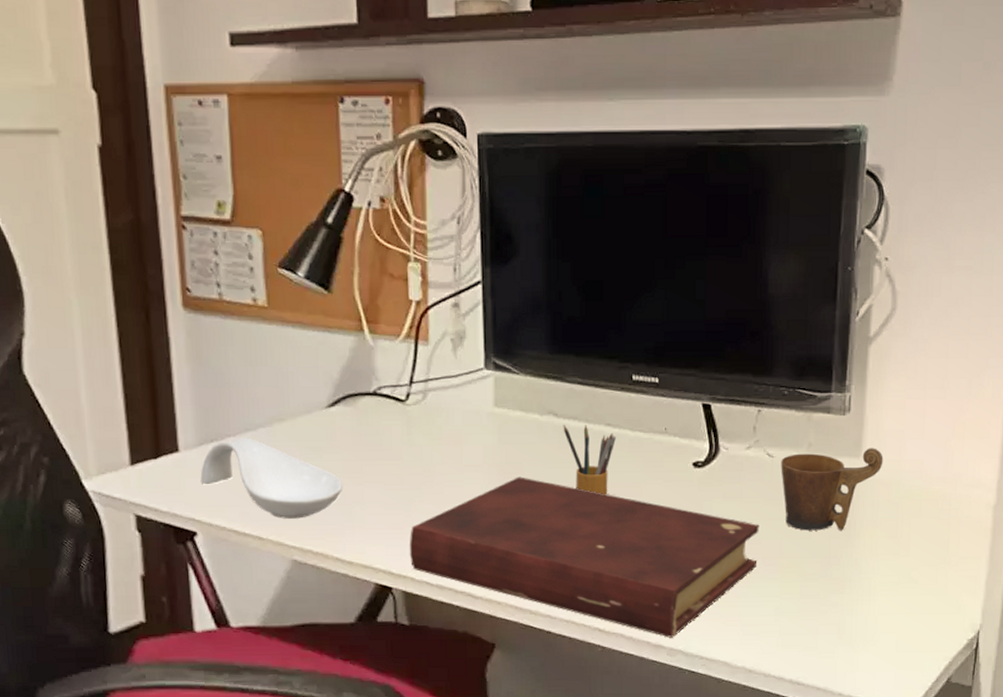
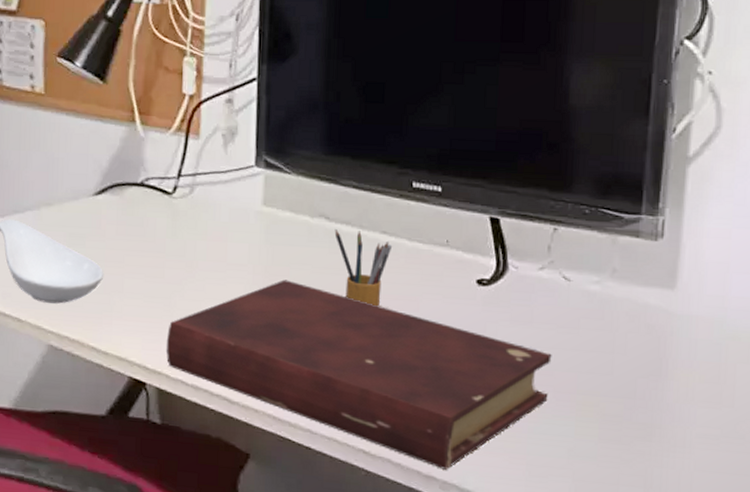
mug: present [781,448,884,531] -> none [579,279,704,370]

